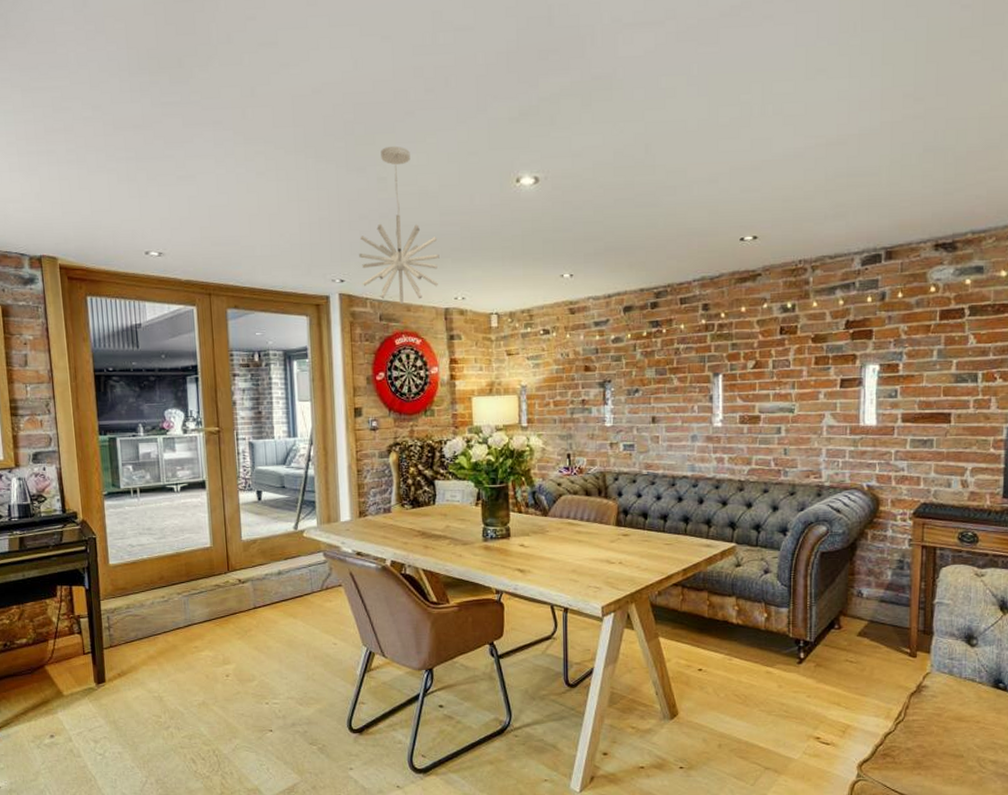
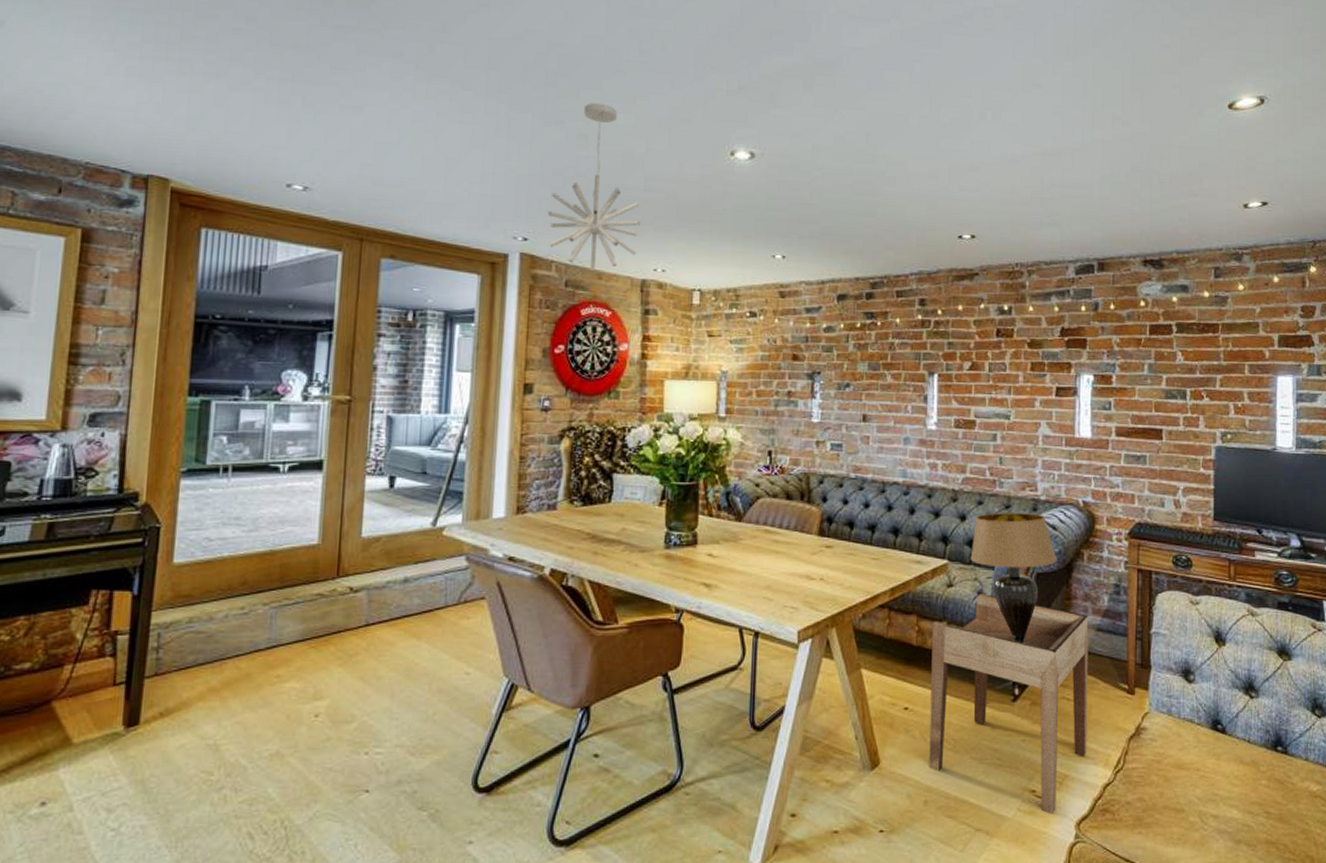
side table: none [722,572,872,757] -> present [929,594,1089,814]
table lamp: none [756,498,841,617] -> present [970,513,1057,647]

